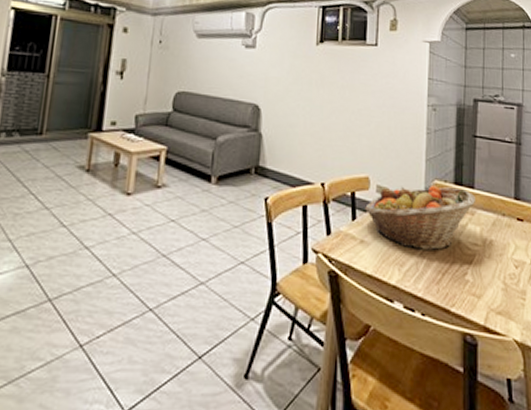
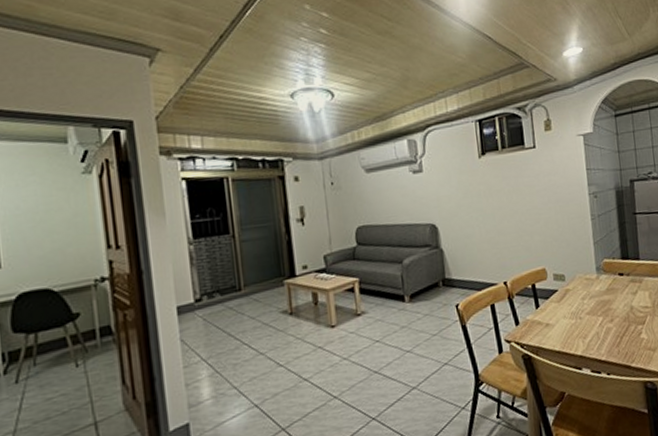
fruit basket: present [365,184,477,250] -> none [546,261,643,322]

